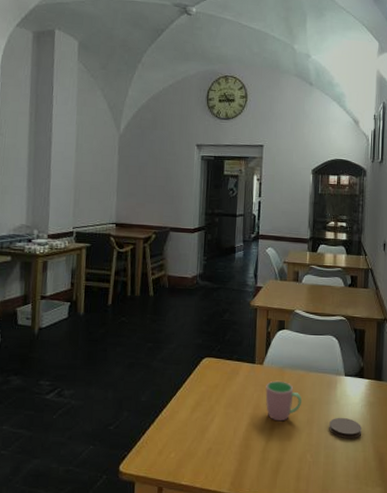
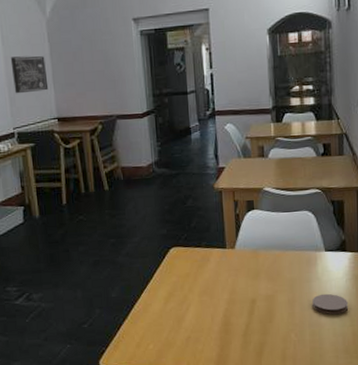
wall art: none [80,163,113,197] -> present [10,55,49,94]
cup: present [265,380,302,422] -> none [240,263,281,304]

